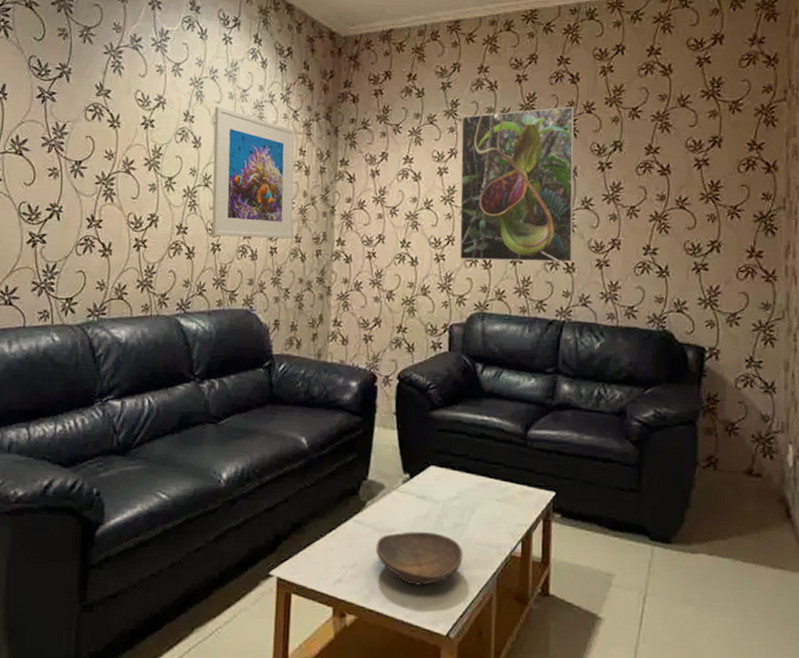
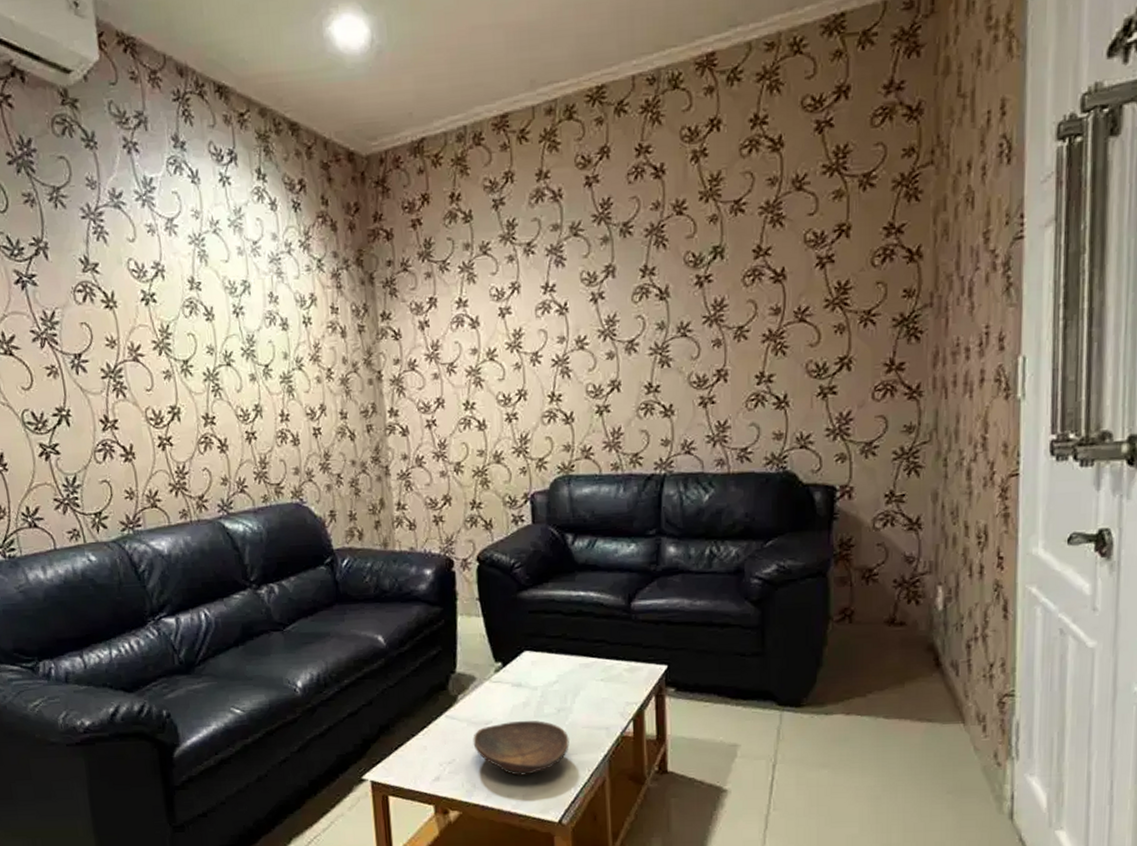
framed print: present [211,106,295,239] -> none [223,266,336,423]
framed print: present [459,107,574,263] -> none [522,209,671,417]

